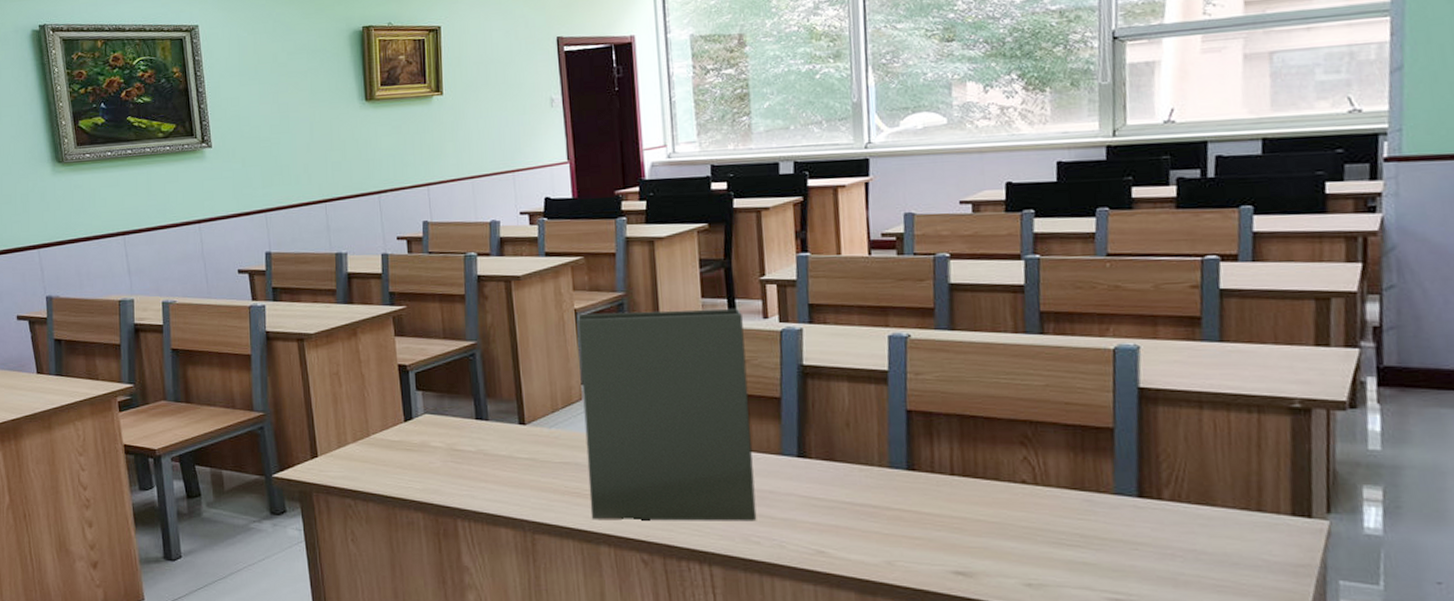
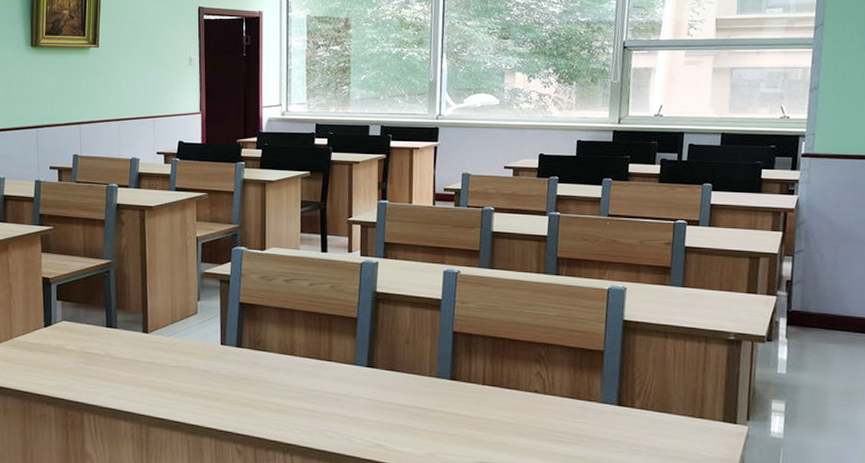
binder: present [578,308,757,520] -> none [197,241,332,418]

